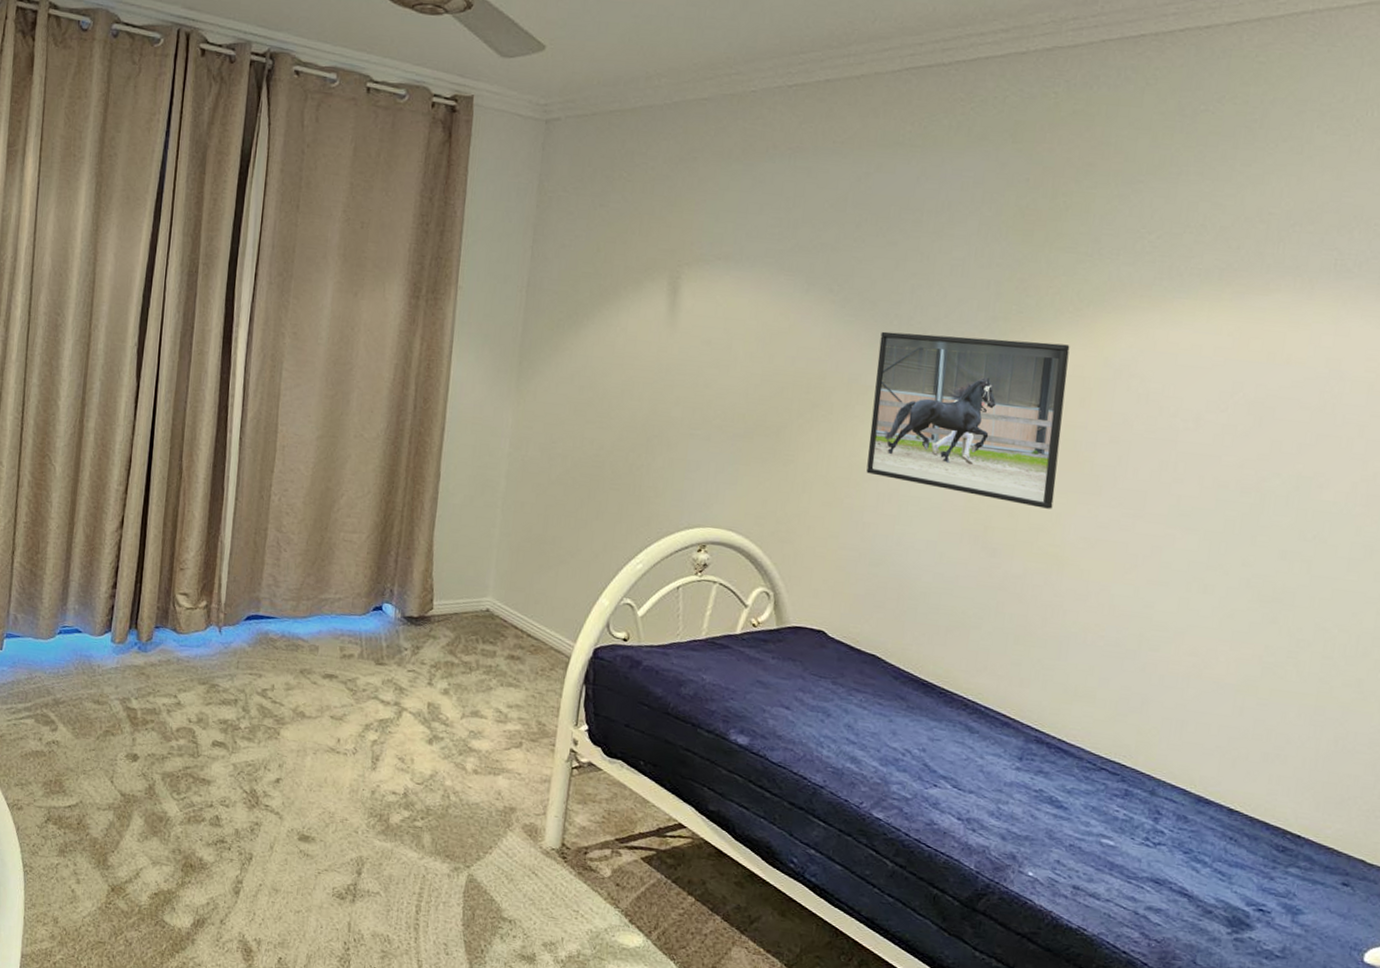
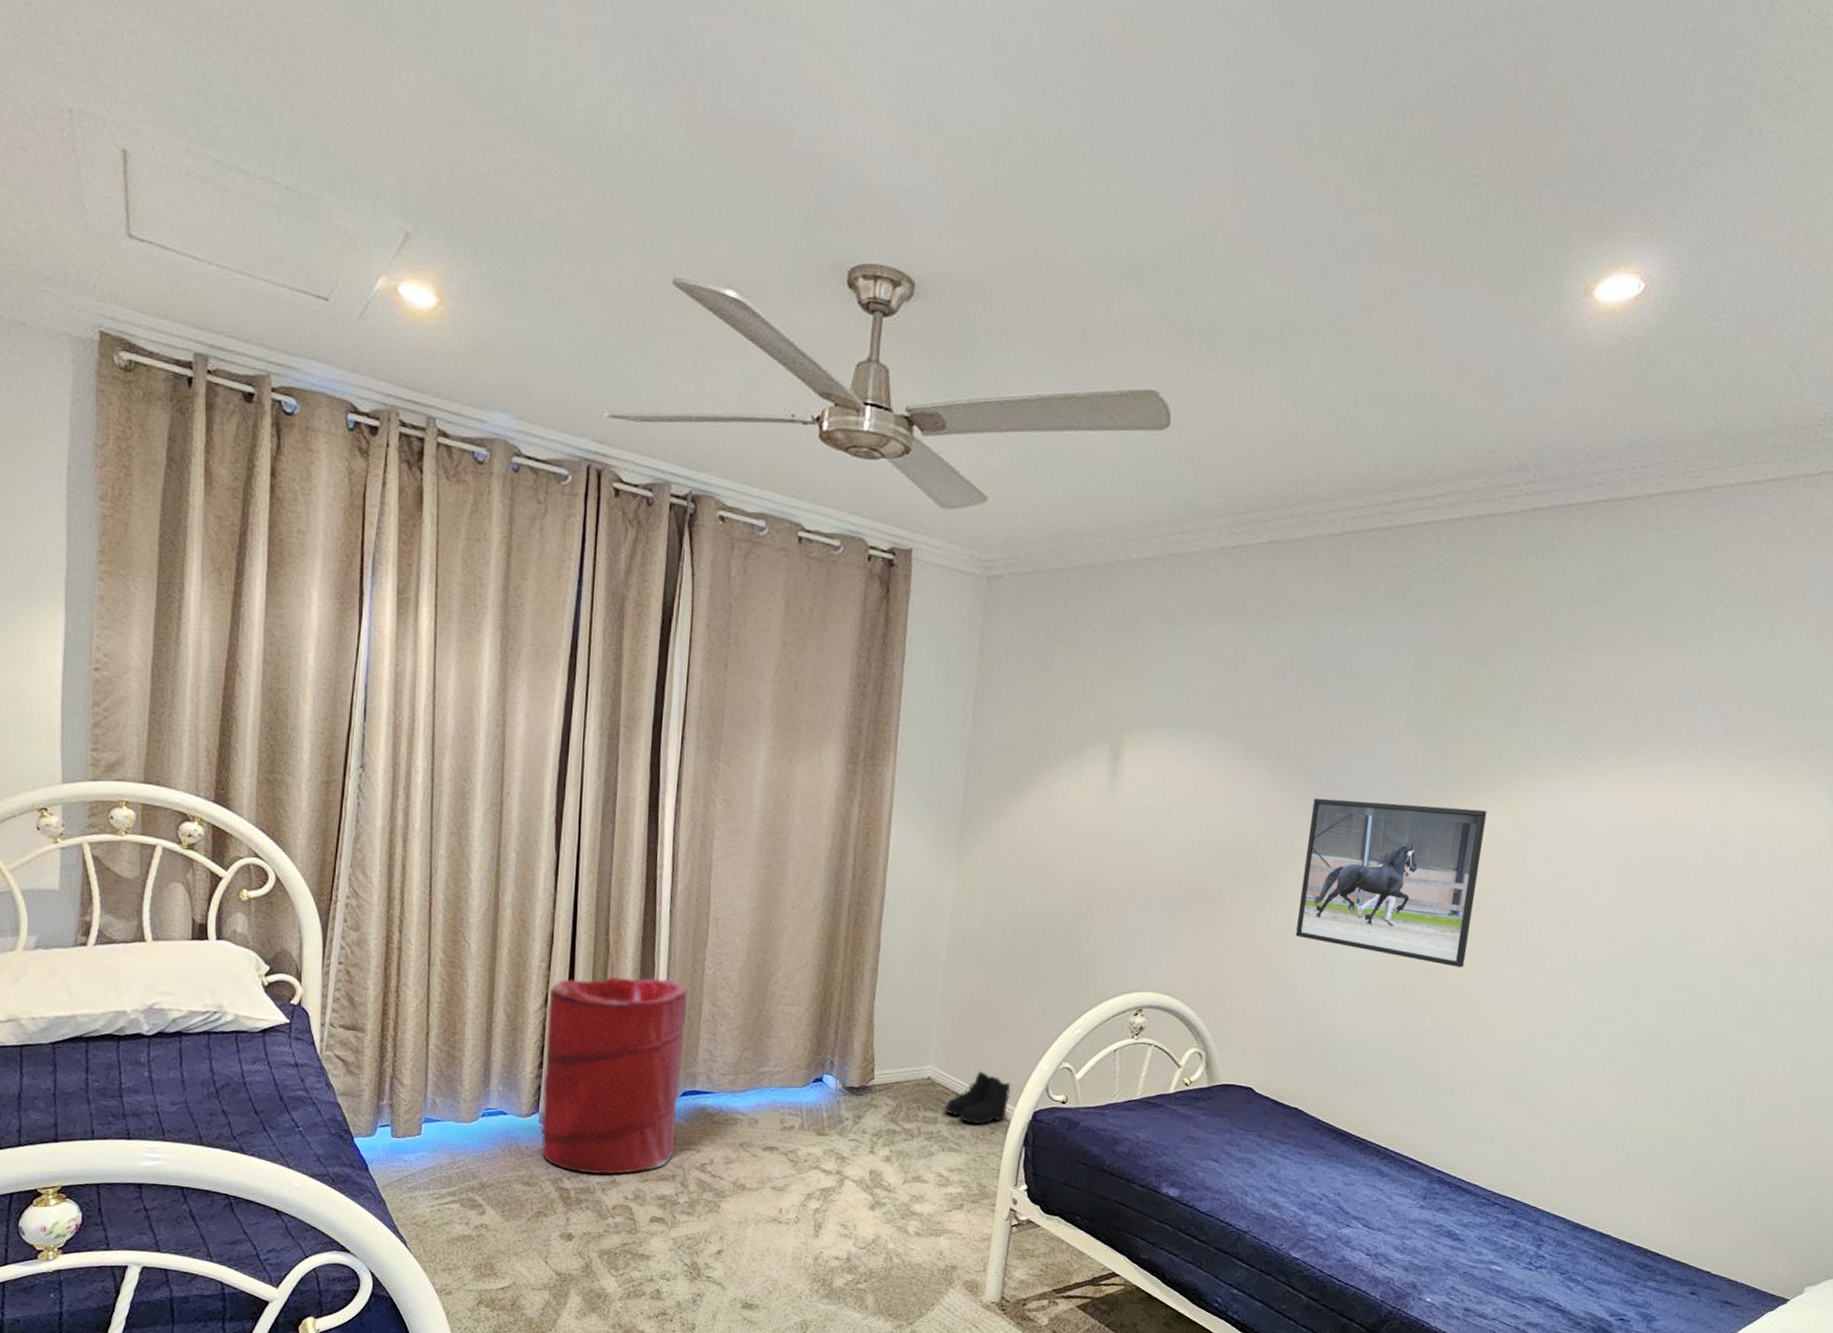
laundry hamper: none [112,501,255,696] -> present [541,977,688,1175]
boots: none [503,605,571,660] -> present [944,1071,1012,1125]

